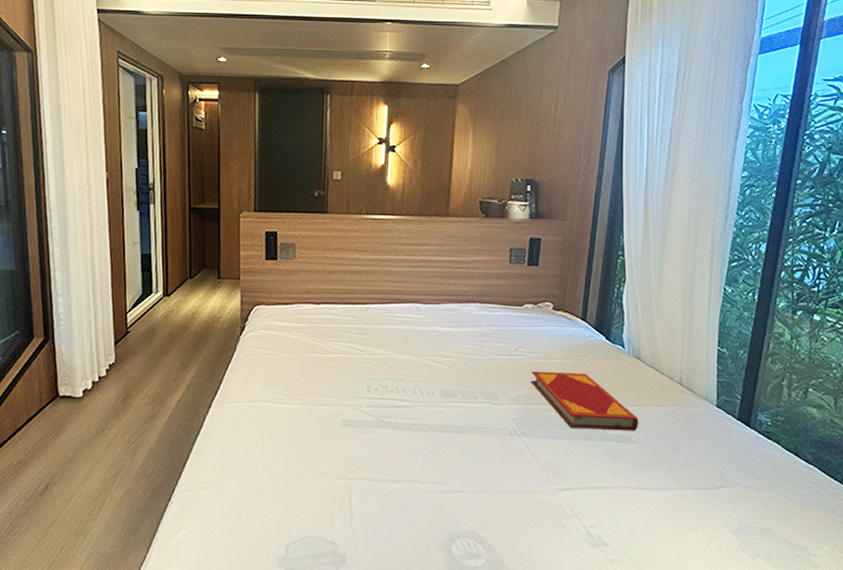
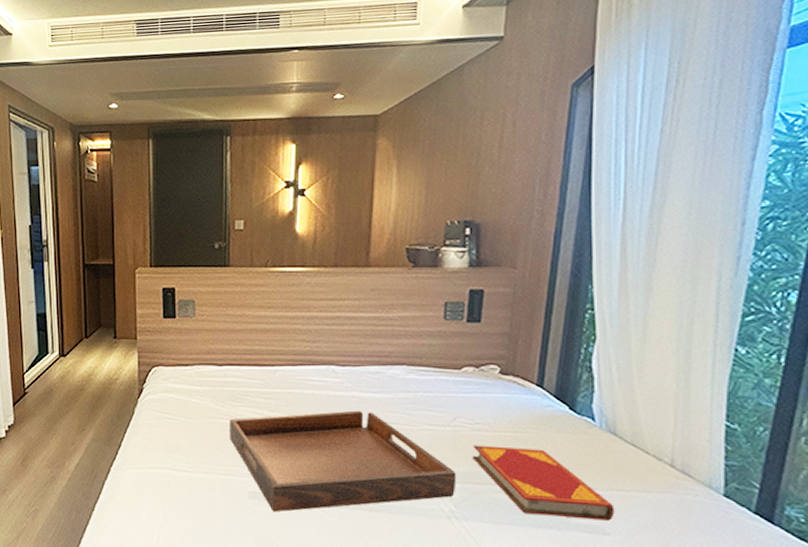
serving tray: none [325,343,518,438] -> present [230,410,457,512]

